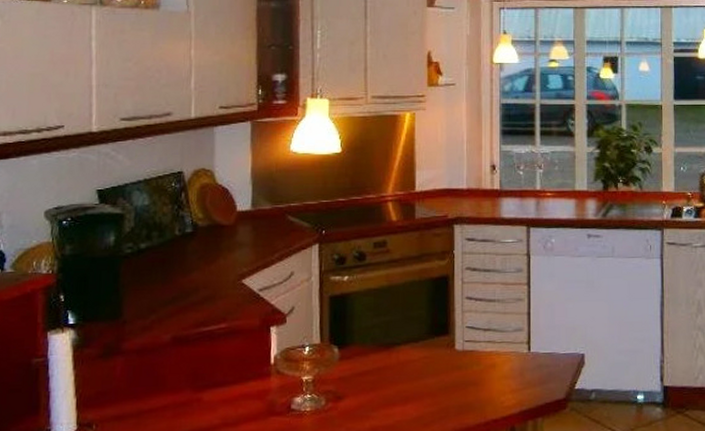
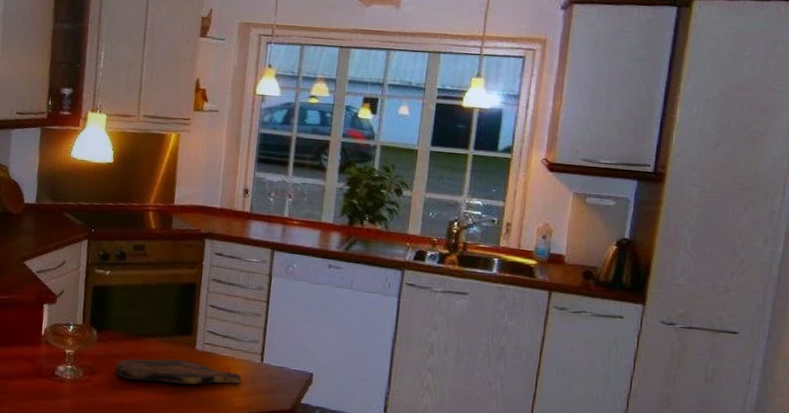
cutting board: none [364,364,509,398] -> present [115,358,242,385]

